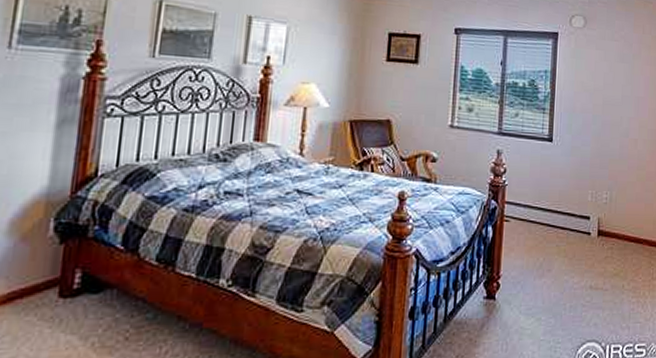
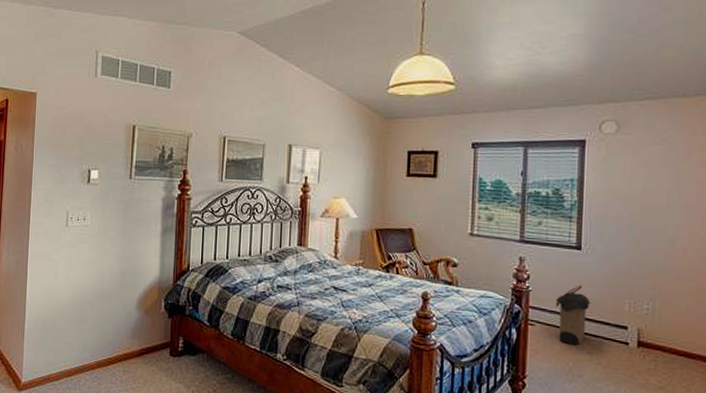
laundry hamper: none [529,177,560,239] -> present [556,285,591,346]

